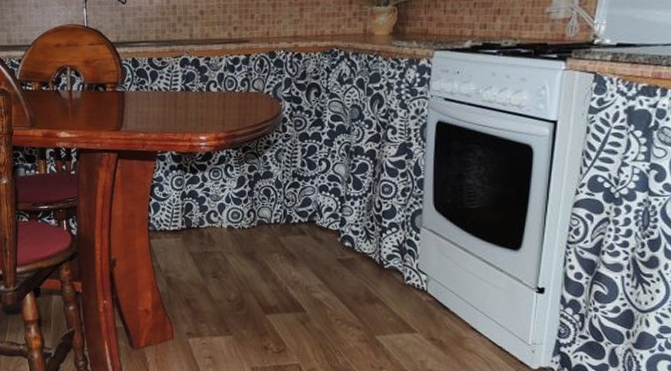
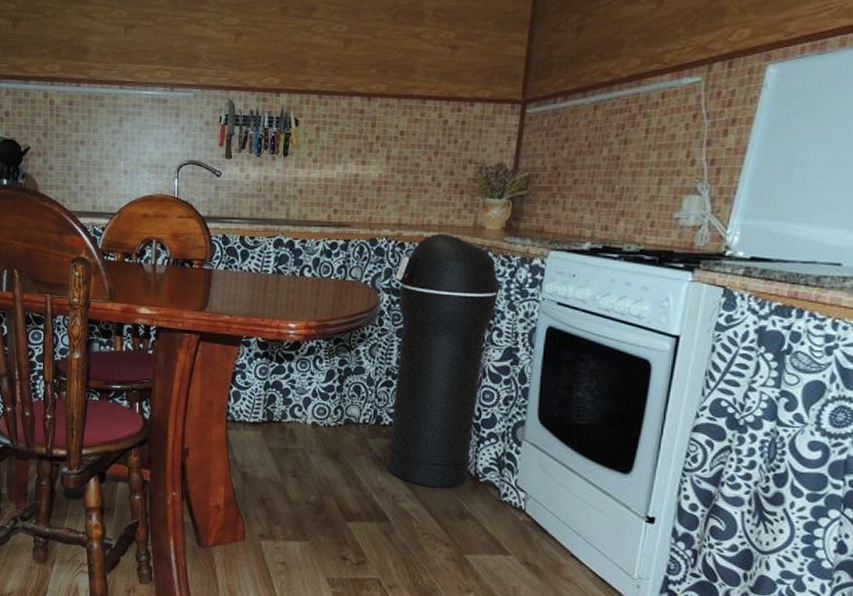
trash can: none [295,42,391,277] -> present [385,233,499,488]

